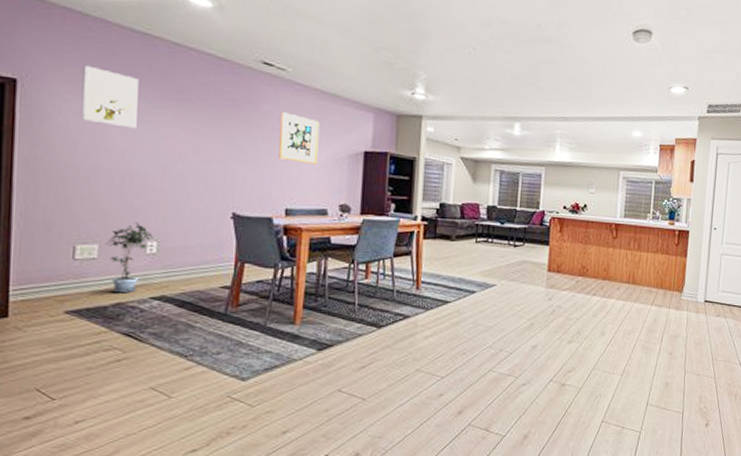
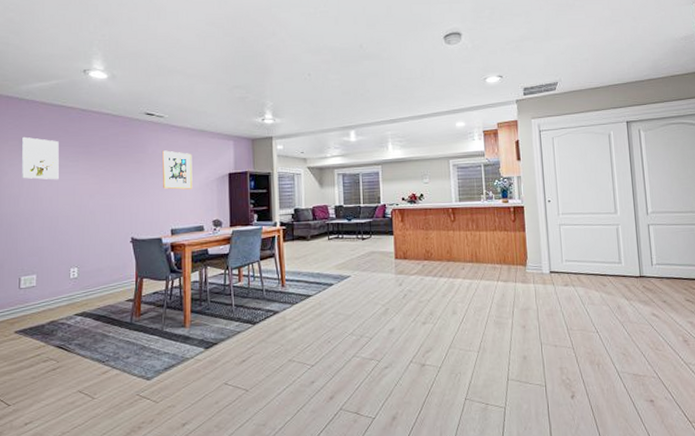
potted plant: present [105,221,154,294] -> none [41,253,75,313]

